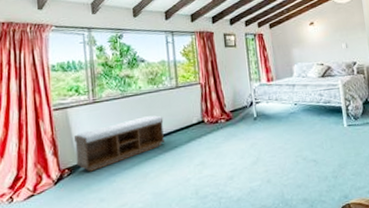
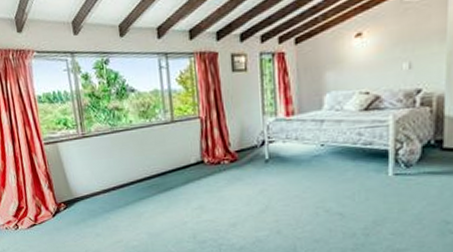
bench: present [73,115,165,172] -> none [66,153,160,207]

